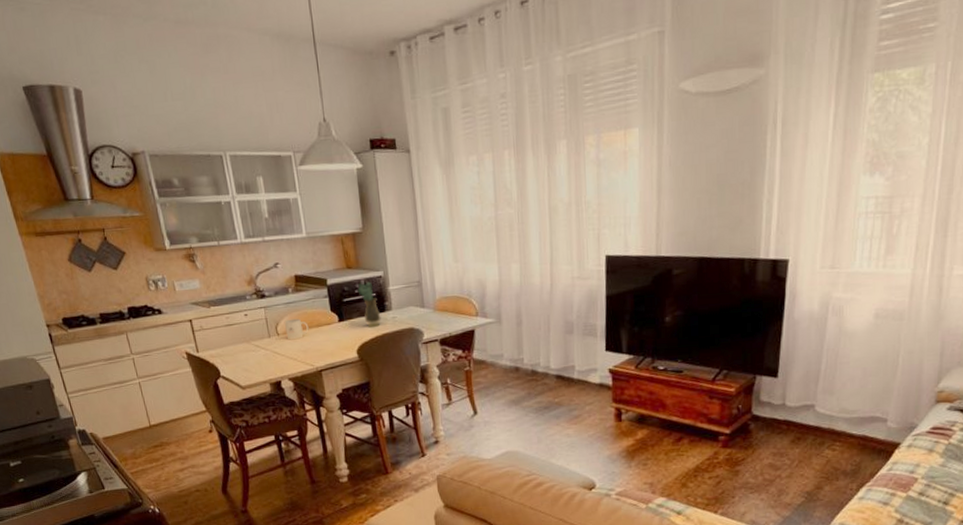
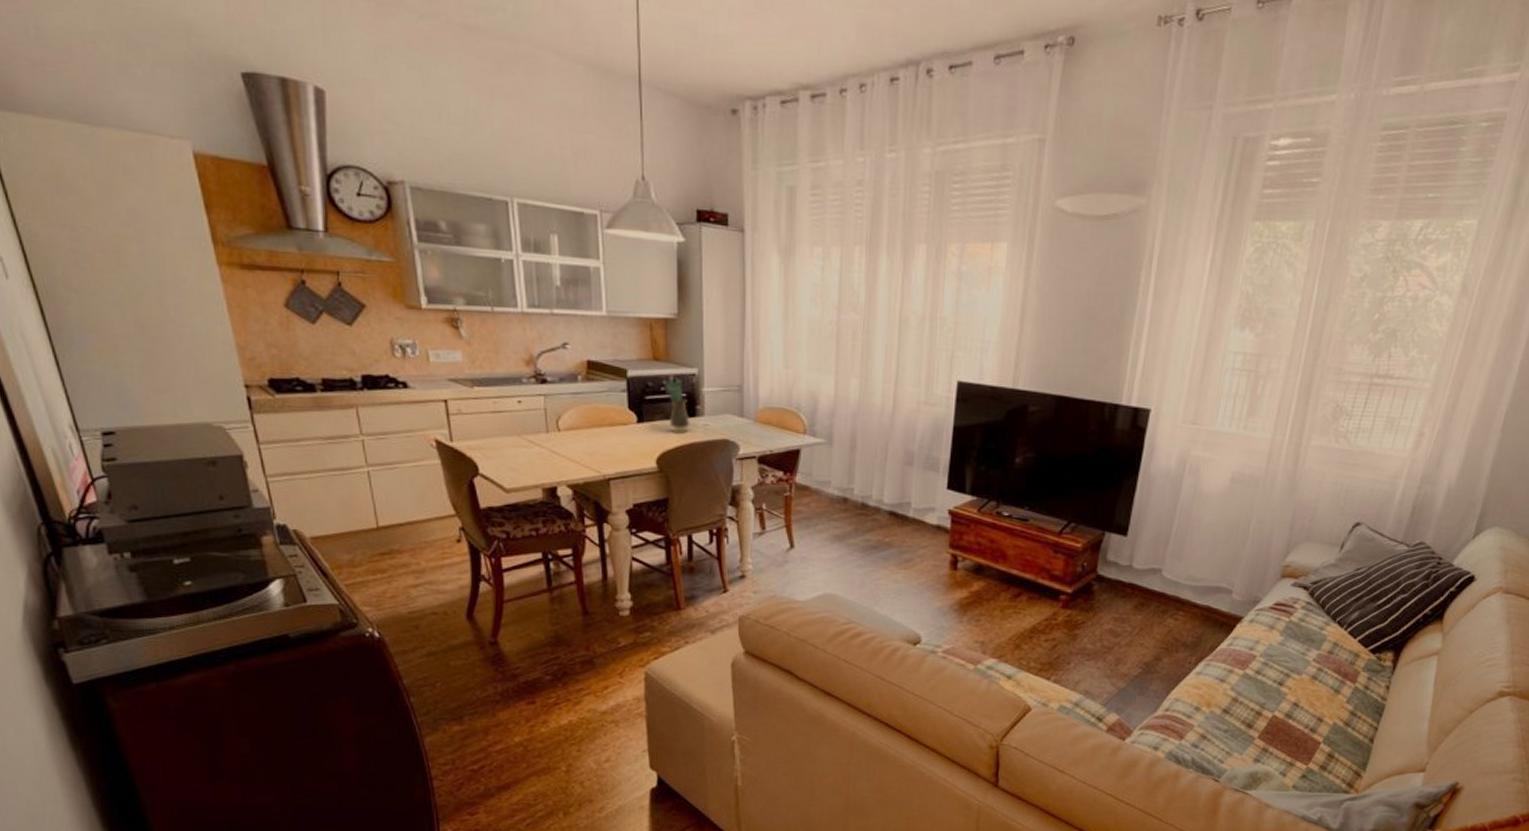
mug: present [285,318,309,340] -> none [569,413,599,439]

